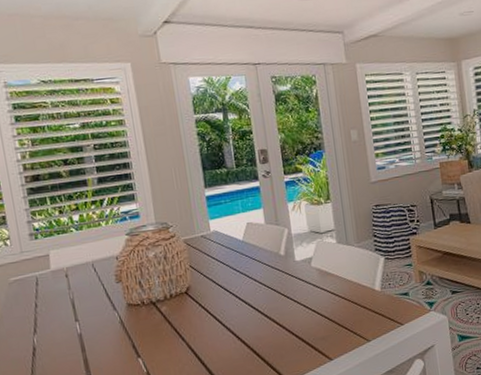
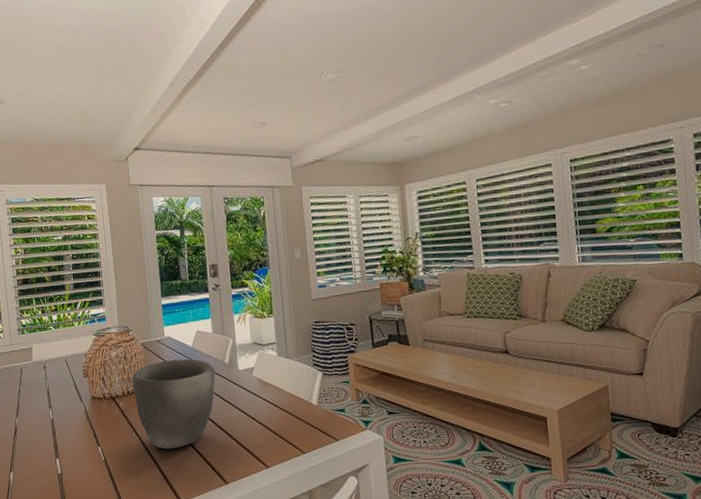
bowl: none [174,253,271,353] -> present [131,359,216,450]

